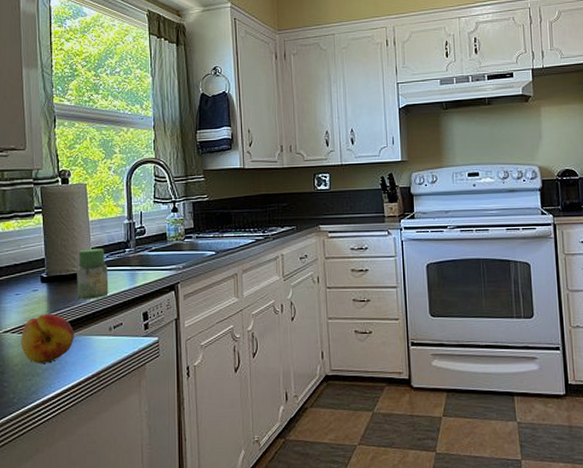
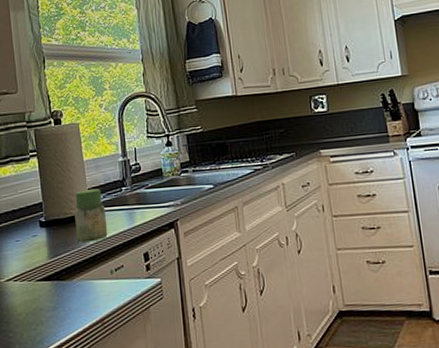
fruit: present [21,313,74,363] -> none [23,258,76,311]

